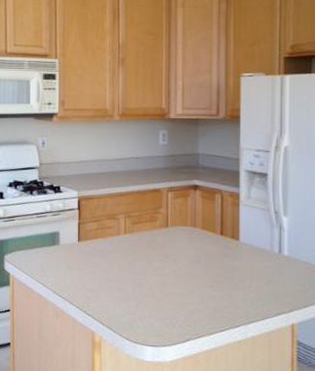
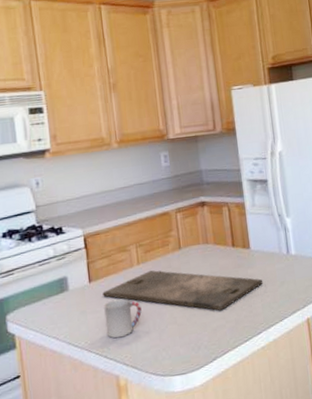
cup: none [88,262,123,298] -> present [104,298,142,338]
cutting board: none [89,241,249,296] -> present [103,270,263,311]

